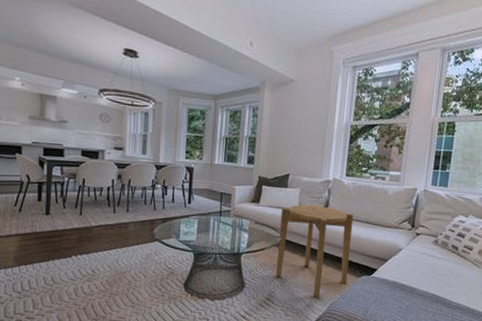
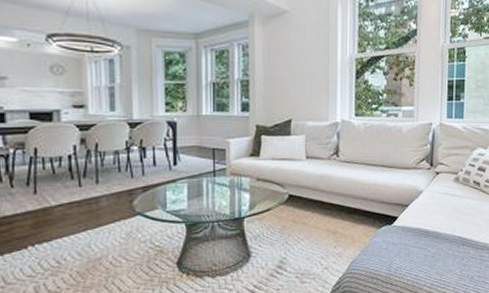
side table: present [275,205,354,299] -> none [285,152,368,259]

